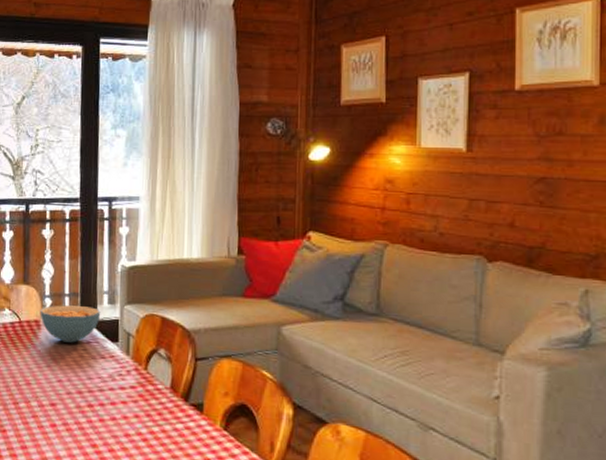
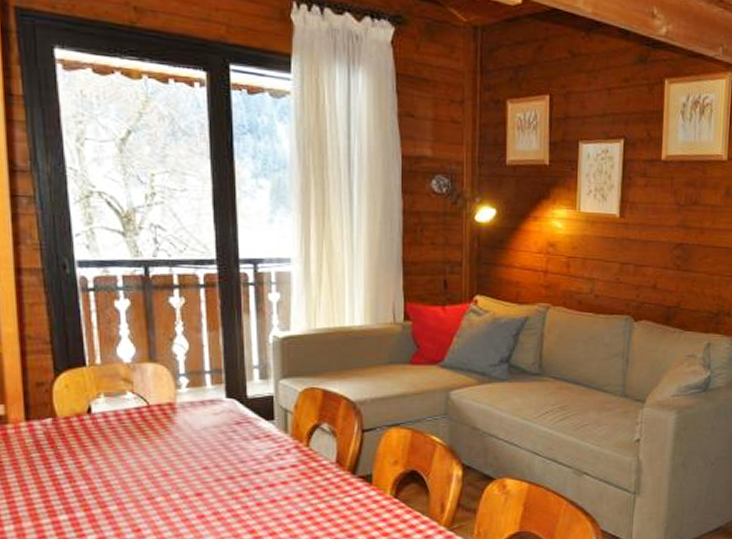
cereal bowl: present [40,305,101,343] -> none [174,384,251,425]

